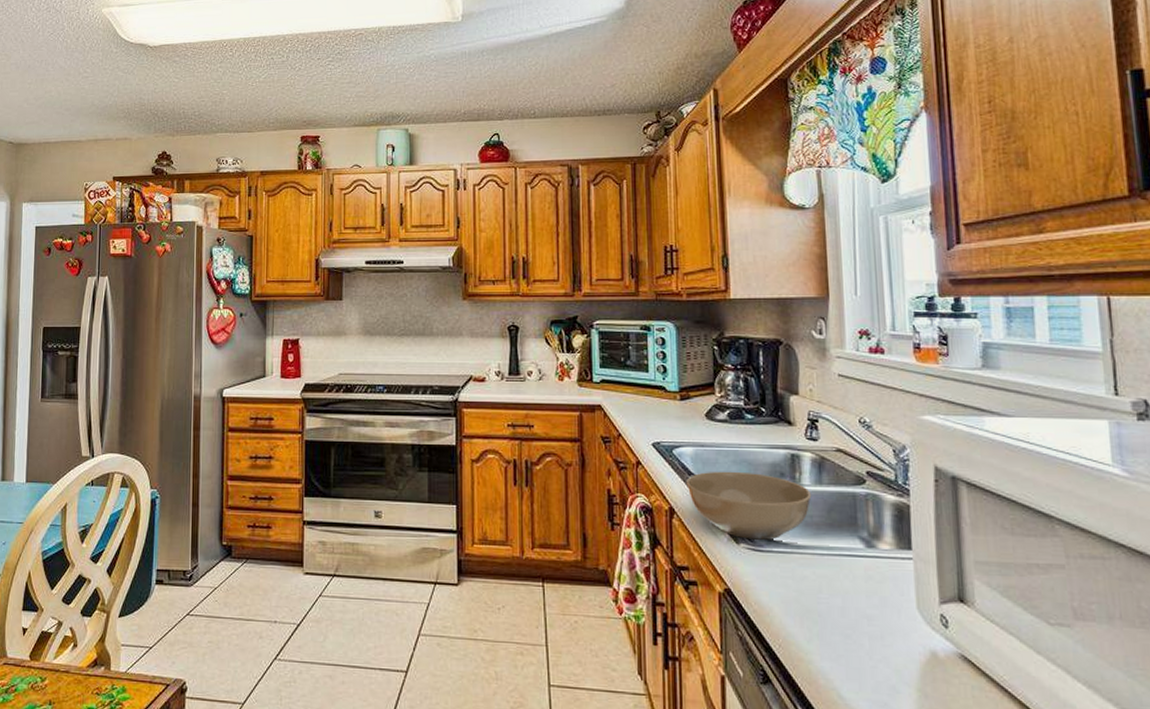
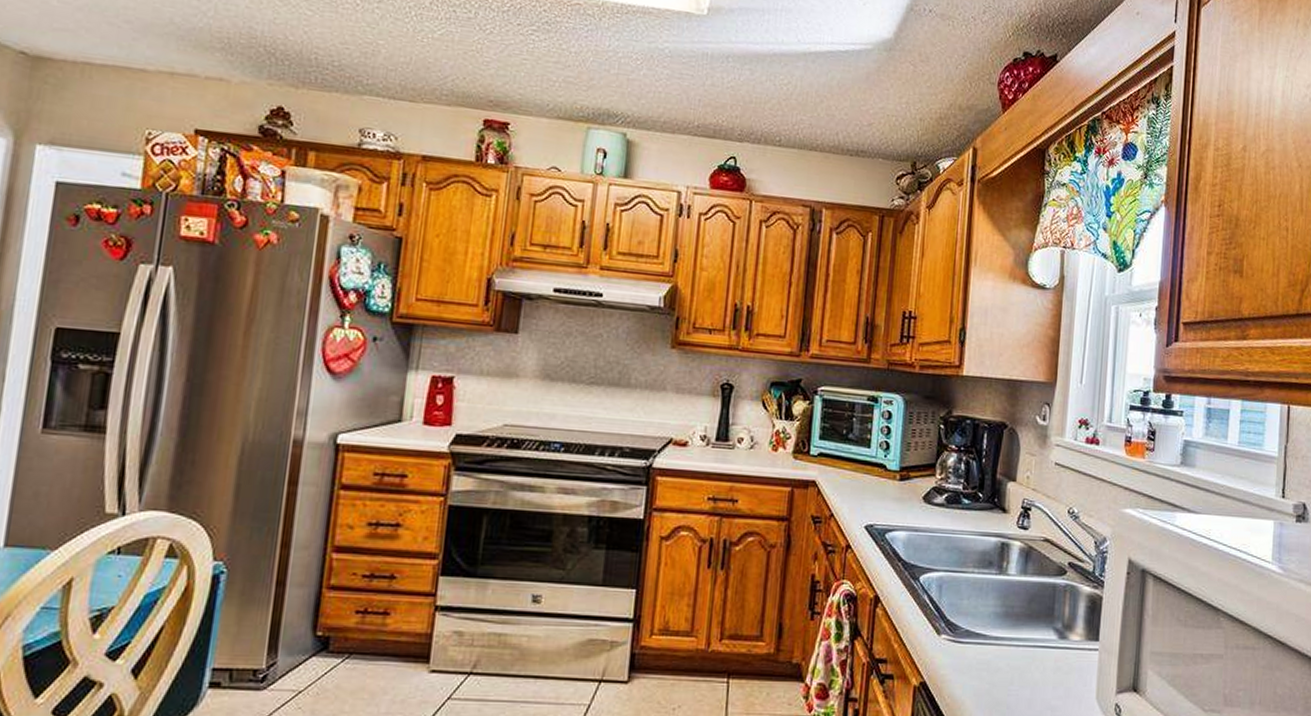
bowl: present [686,471,812,540] -> none [895,557,1016,631]

